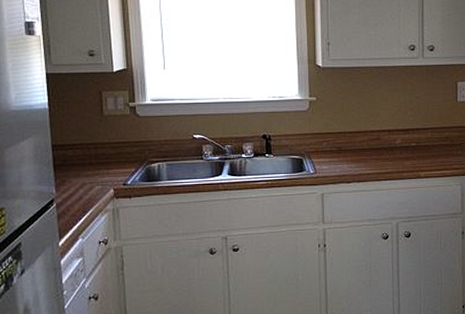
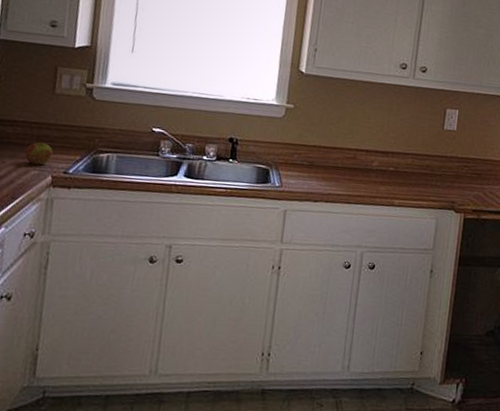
apple: none [88,160,111,181] -> present [25,142,53,165]

